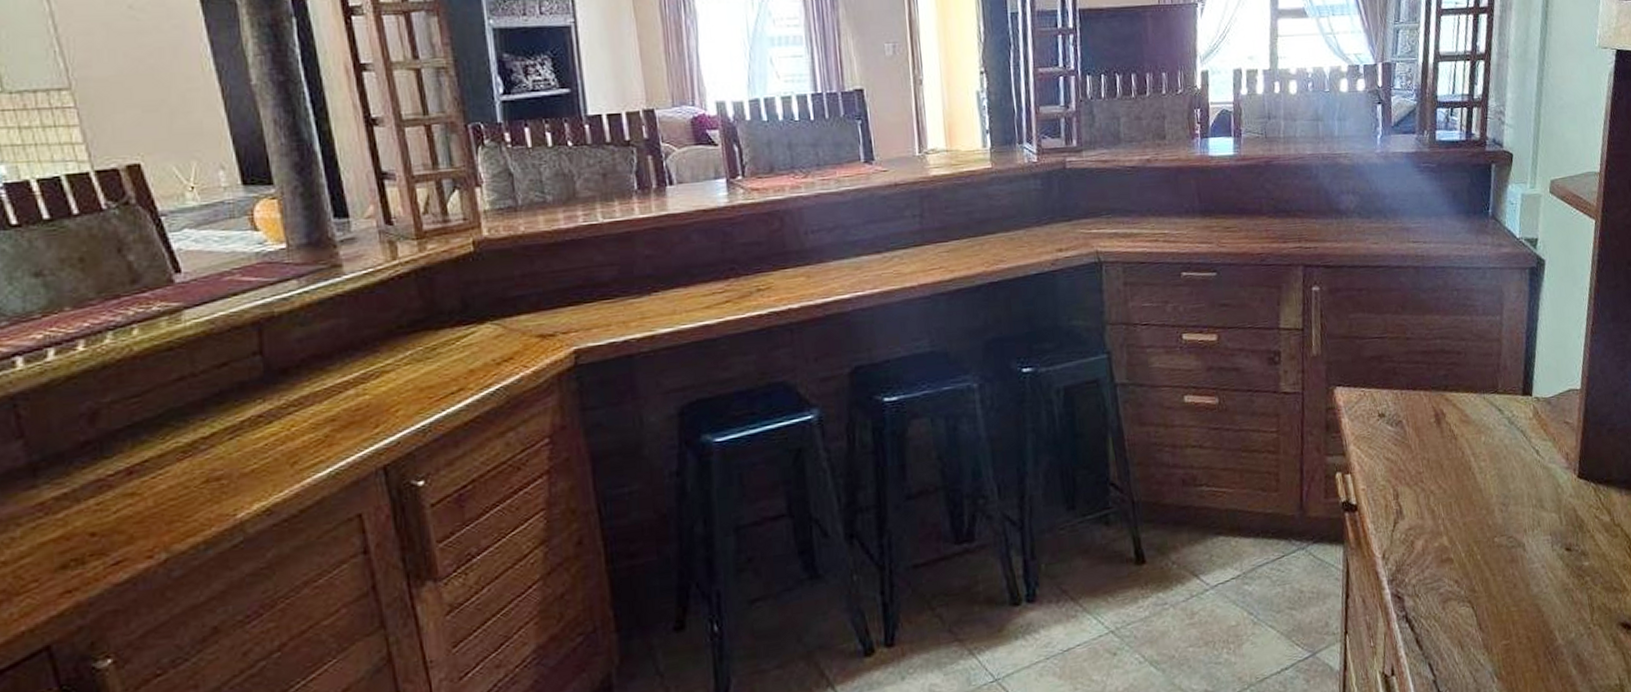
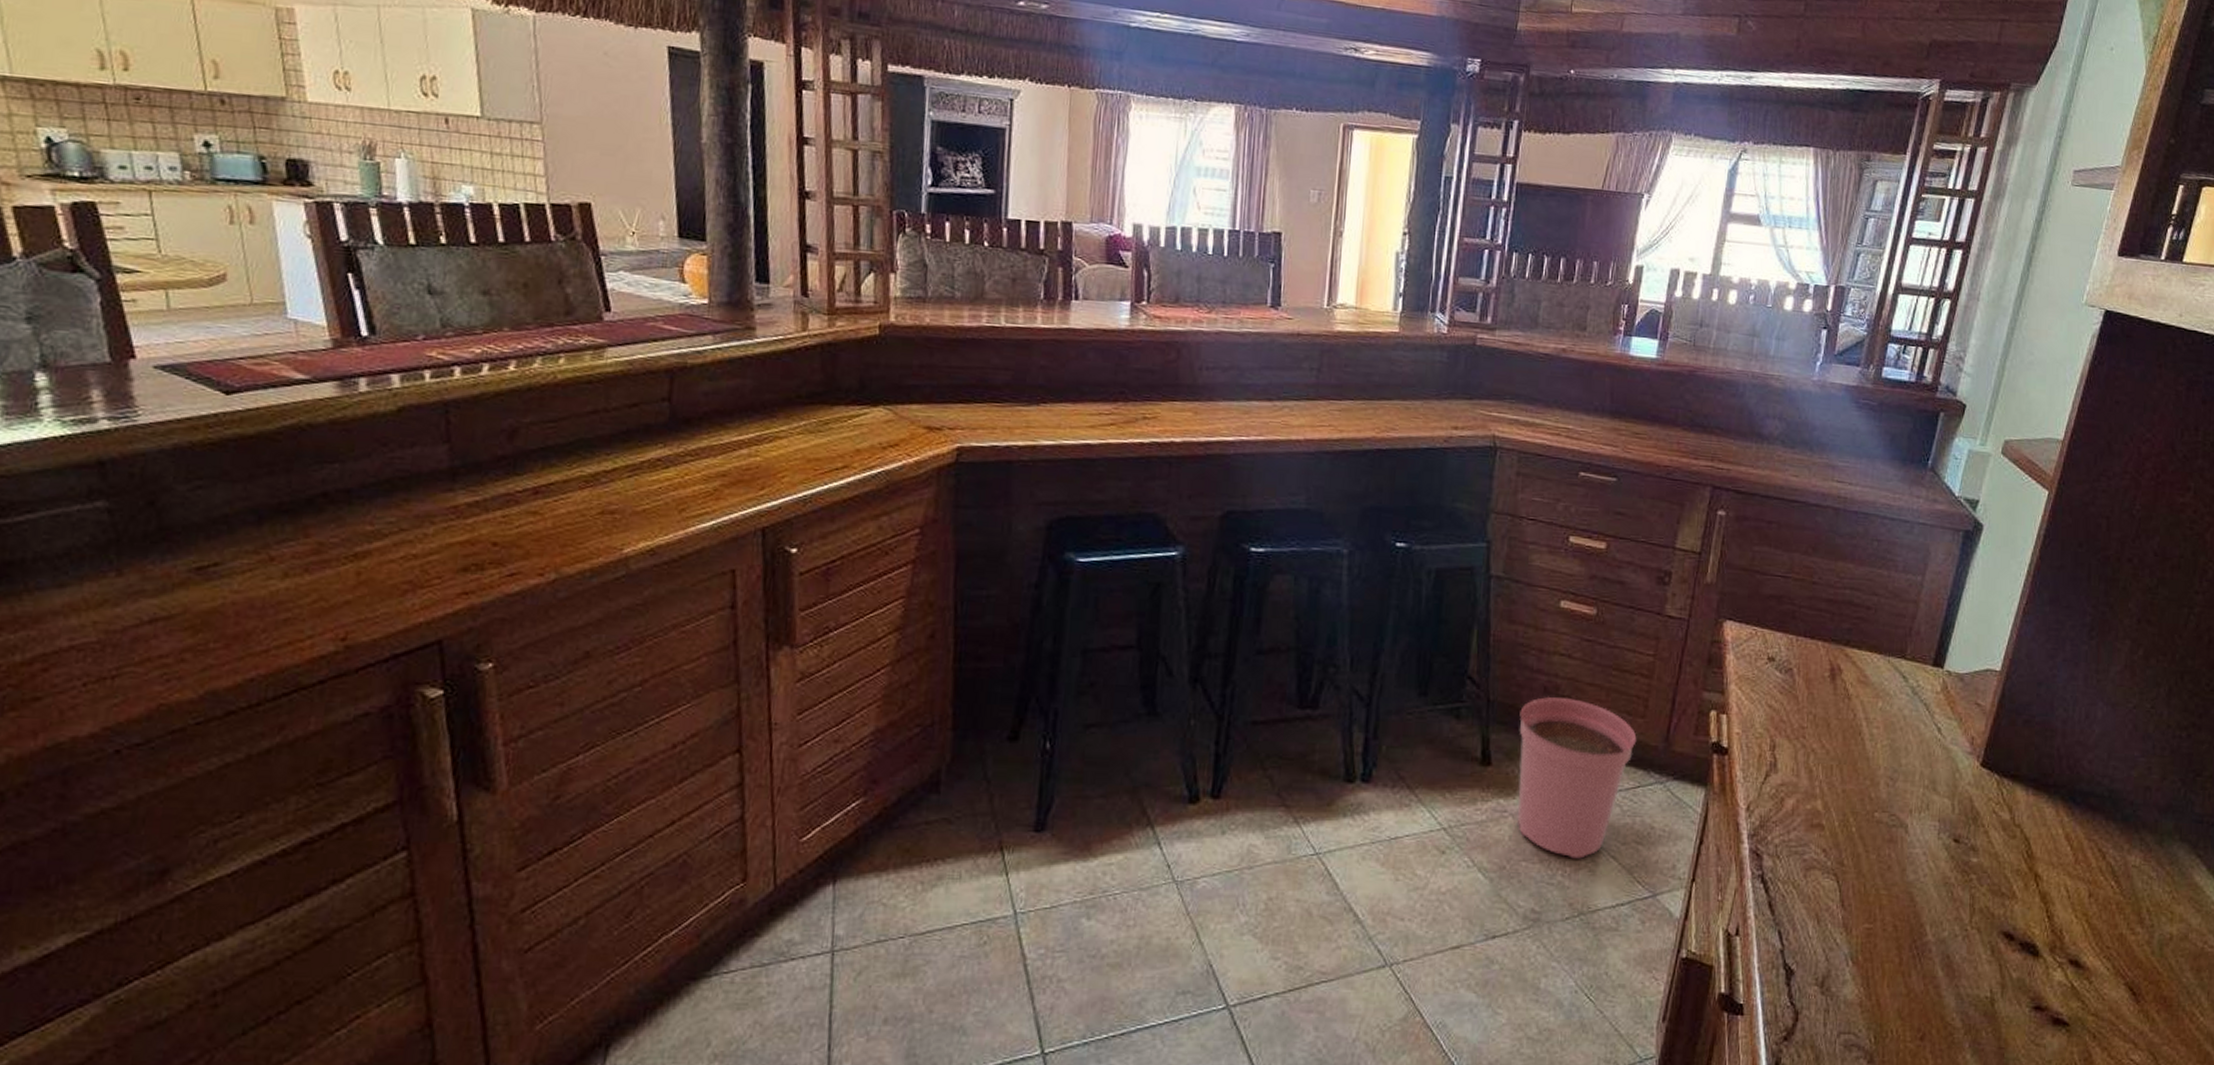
plant pot: none [1163,485,1275,636] -> present [1516,696,1637,859]

